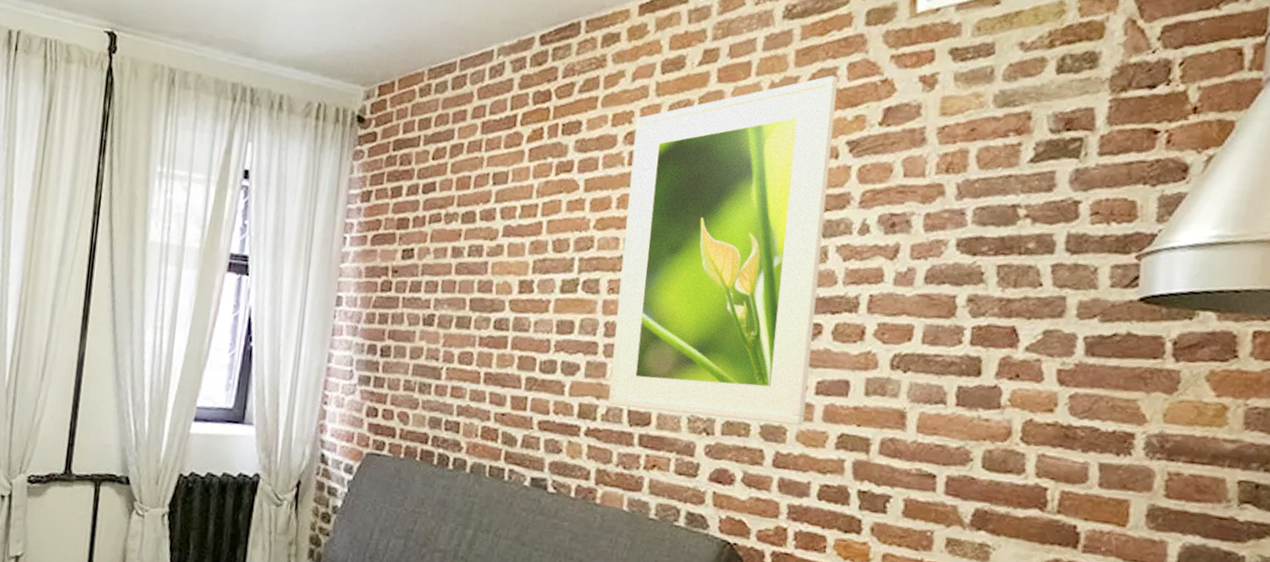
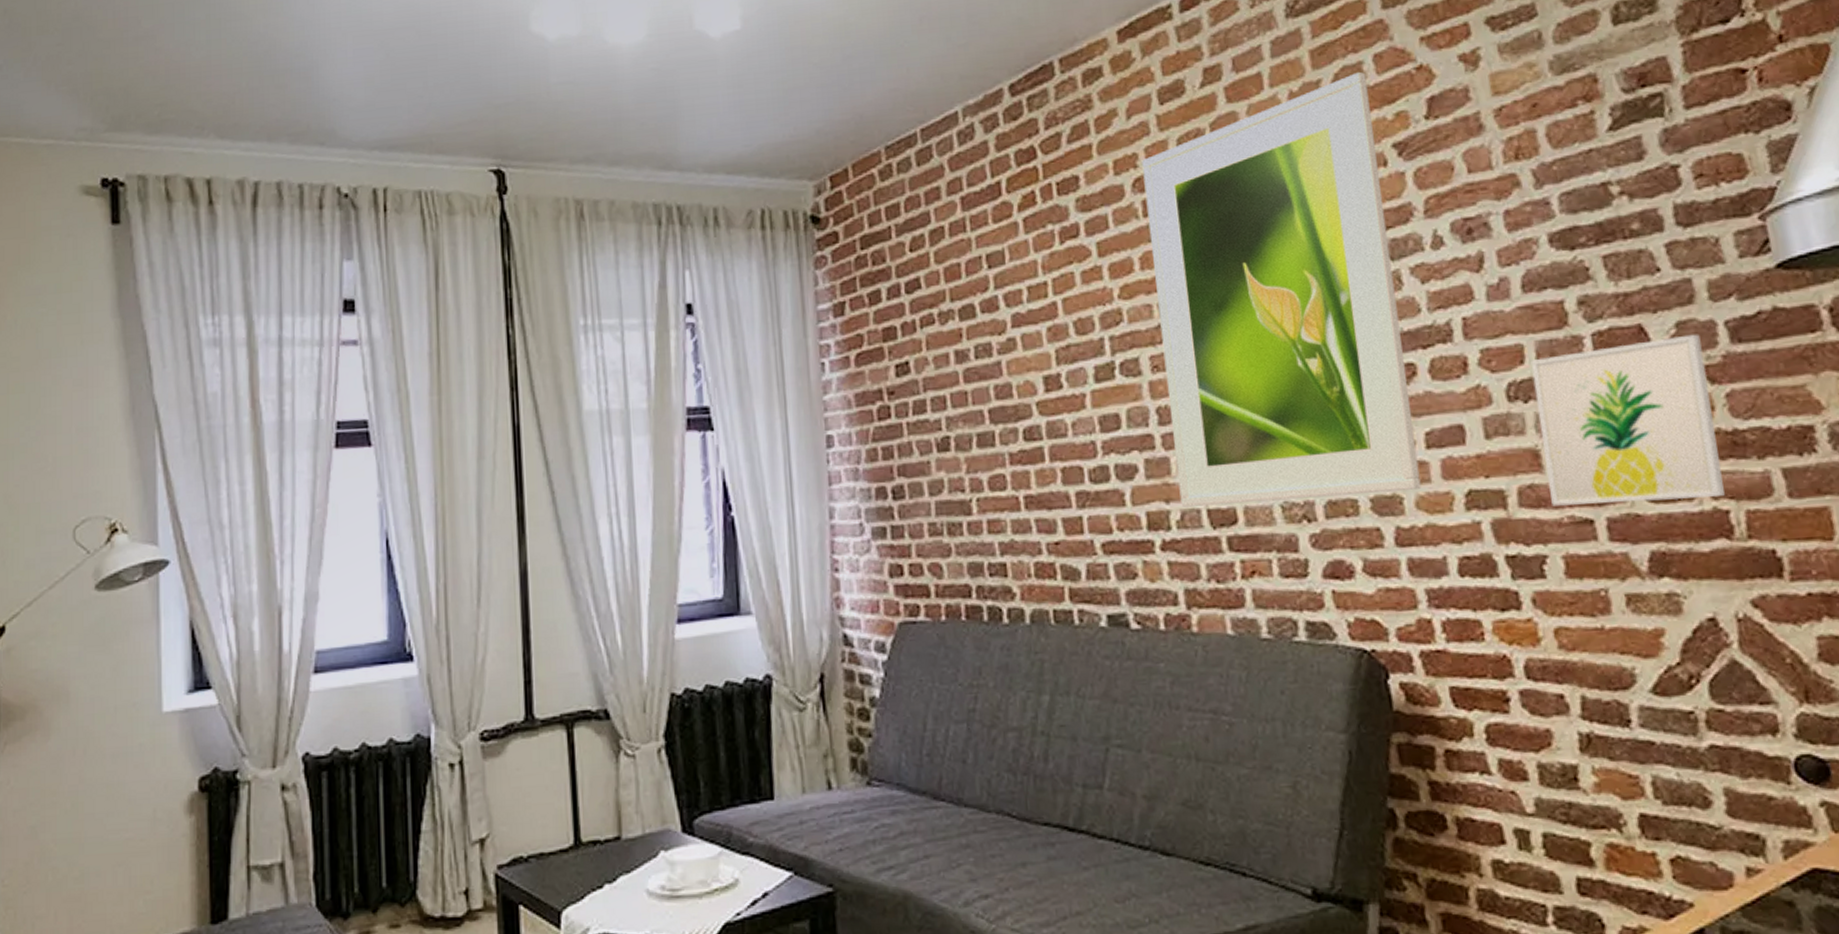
wall art: none [905,339,1061,476] -> present [1530,334,1725,506]

